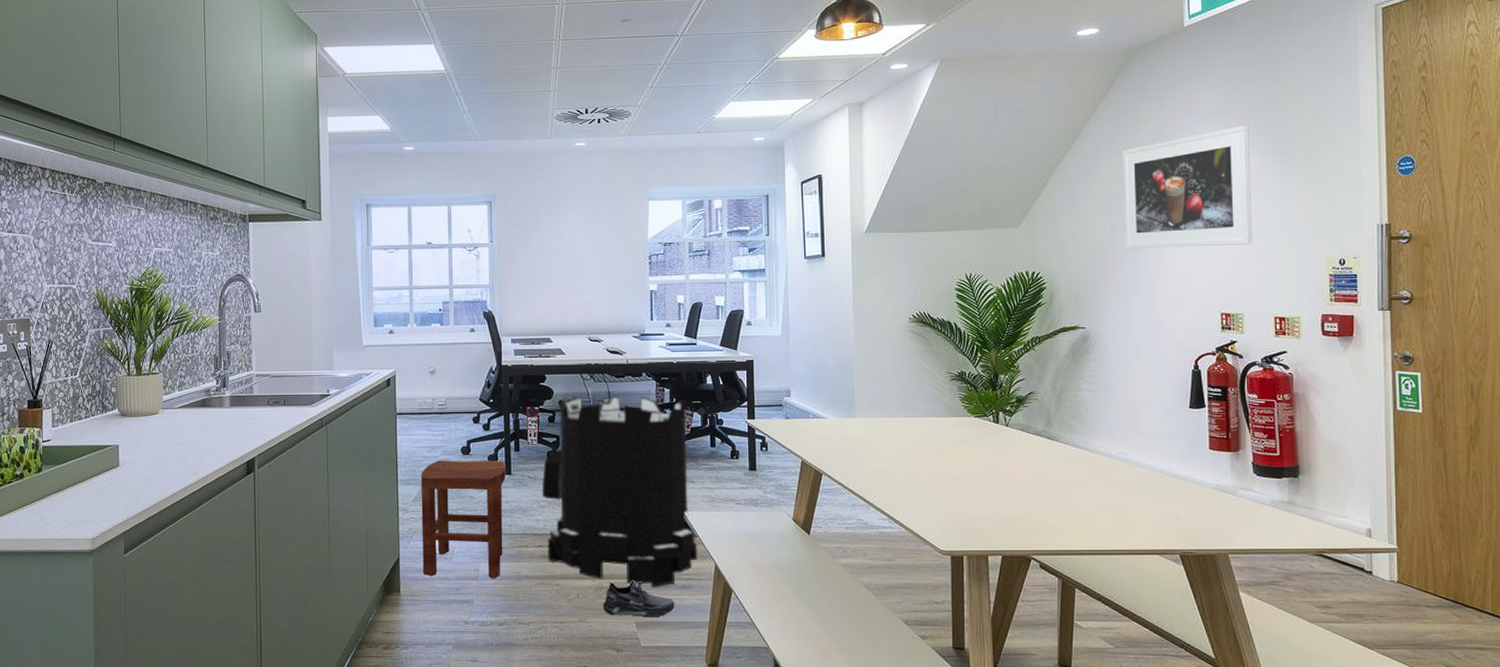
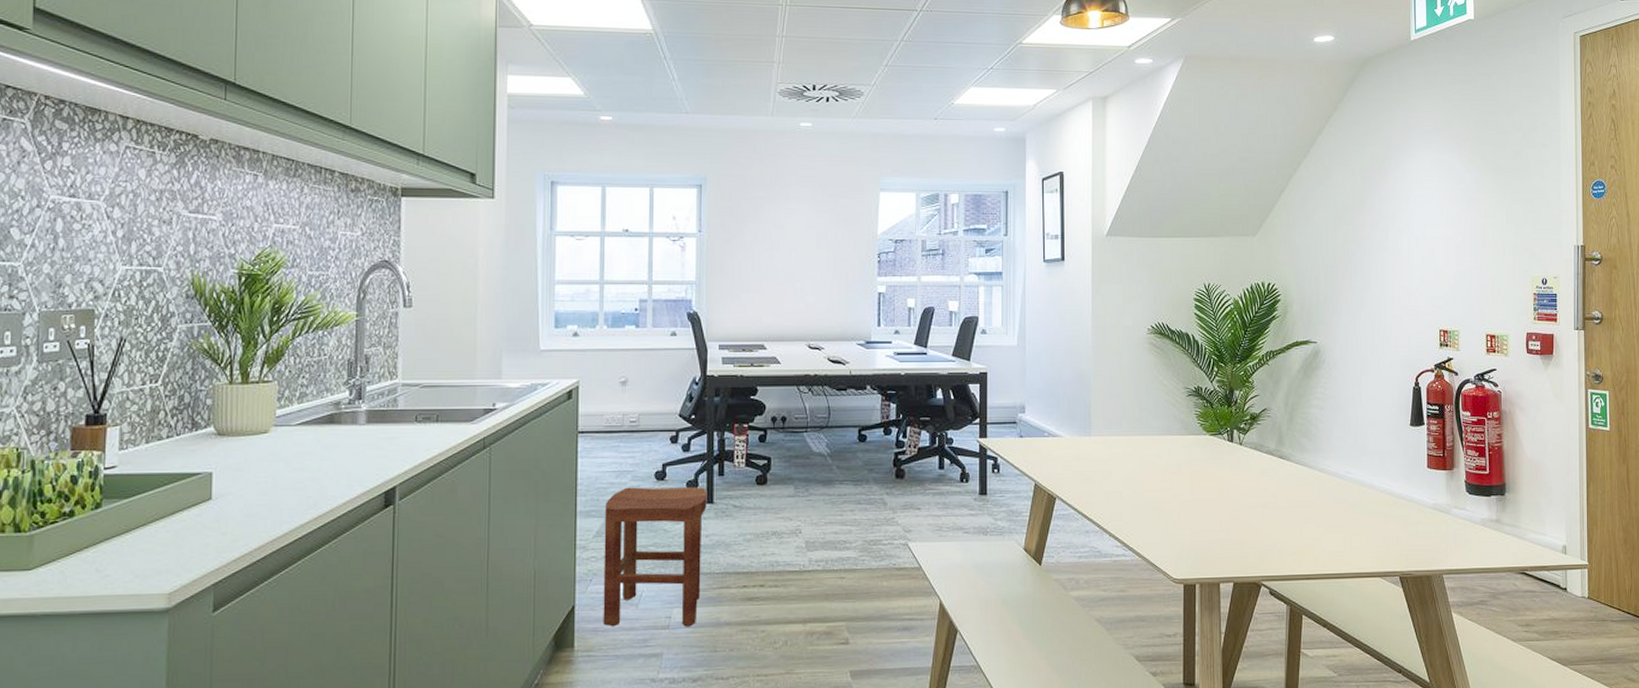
trash can: present [541,396,698,587] -> none [748,412,921,630]
shoe: present [603,580,675,618] -> none [814,623,895,665]
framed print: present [1123,126,1253,249] -> none [1354,143,1468,262]

